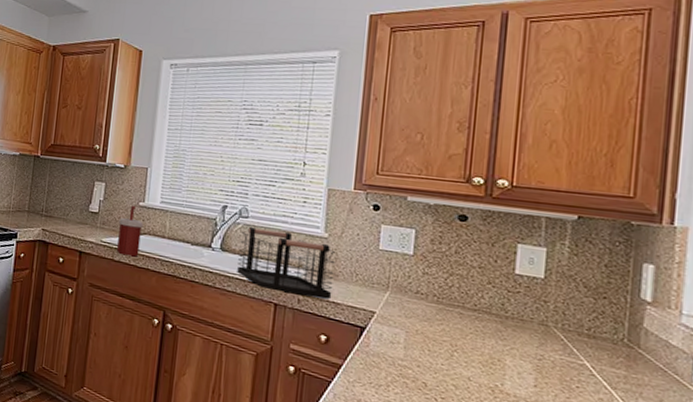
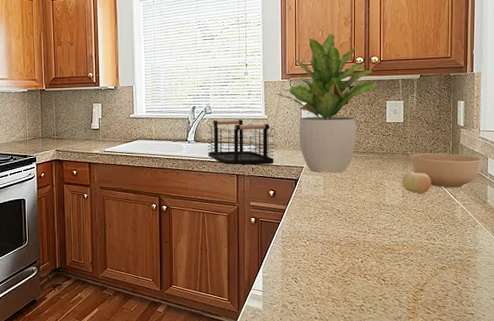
soap dispenser: present [116,205,144,257] -> none [116,118,135,159]
potted plant: none [344,139,505,332] -> present [276,33,378,174]
fruit: none [534,348,588,389] -> present [402,168,432,193]
bowl: none [553,326,685,394] -> present [410,153,483,188]

